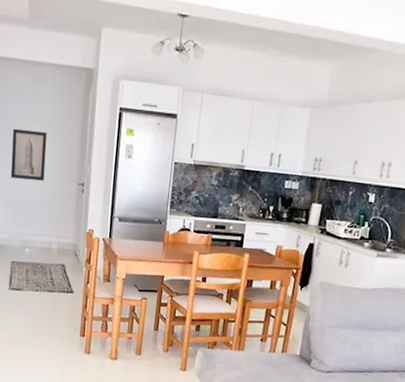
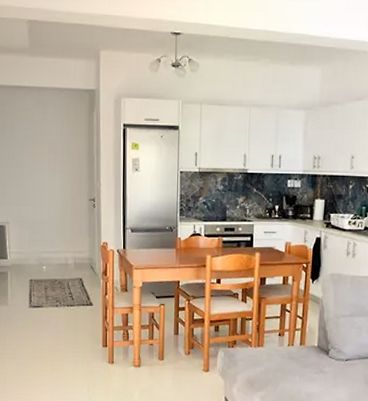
wall art: present [10,128,48,181] -> none [21,152,56,200]

